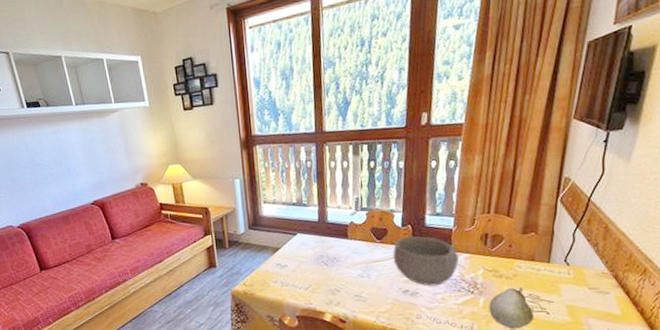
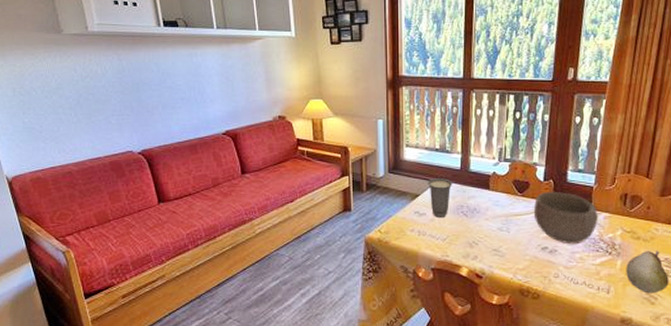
cup: none [286,231,312,268] -> present [427,178,453,217]

